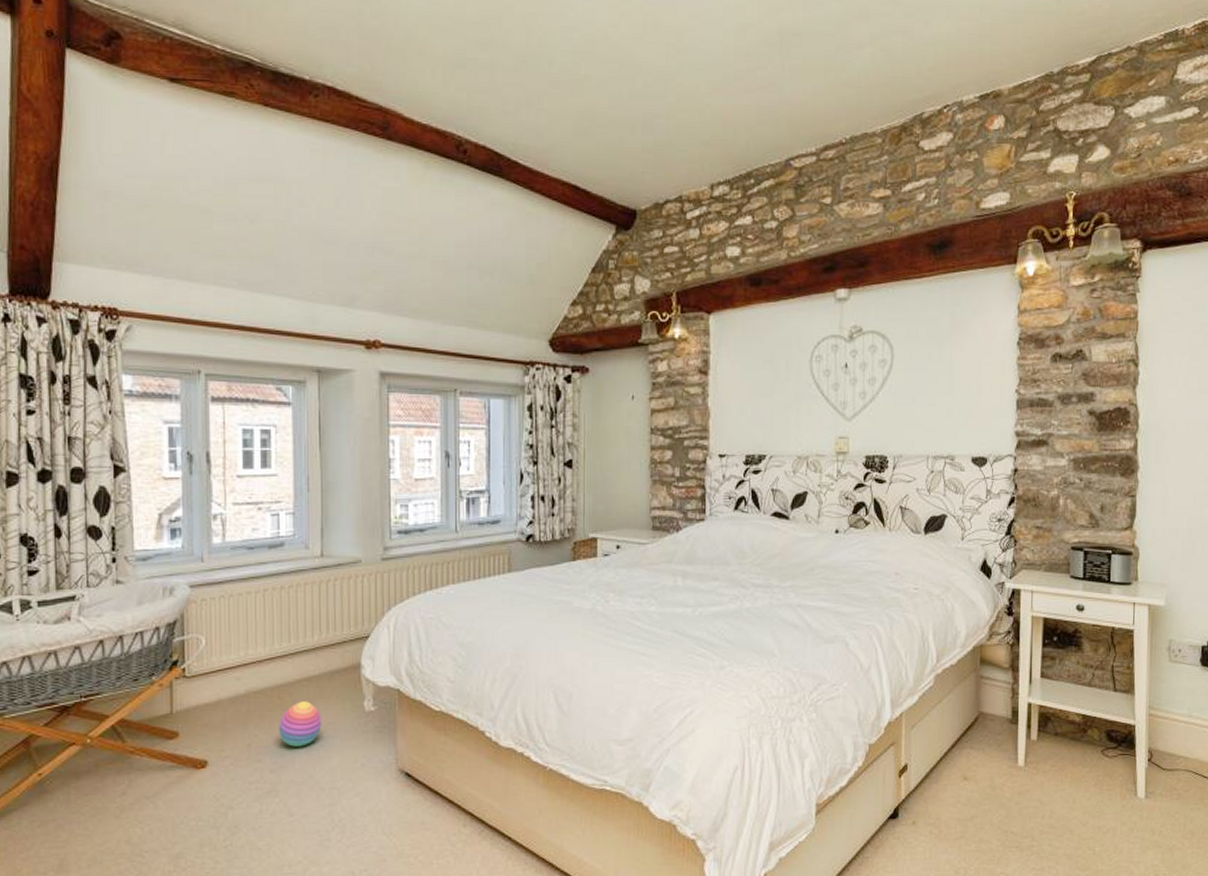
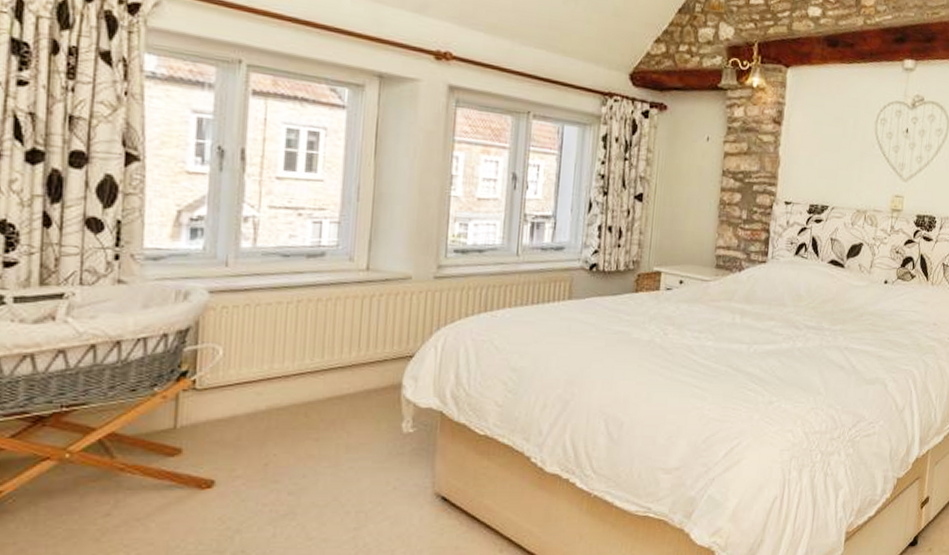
stacking toy: present [279,701,322,747] -> none [302,420,353,468]

